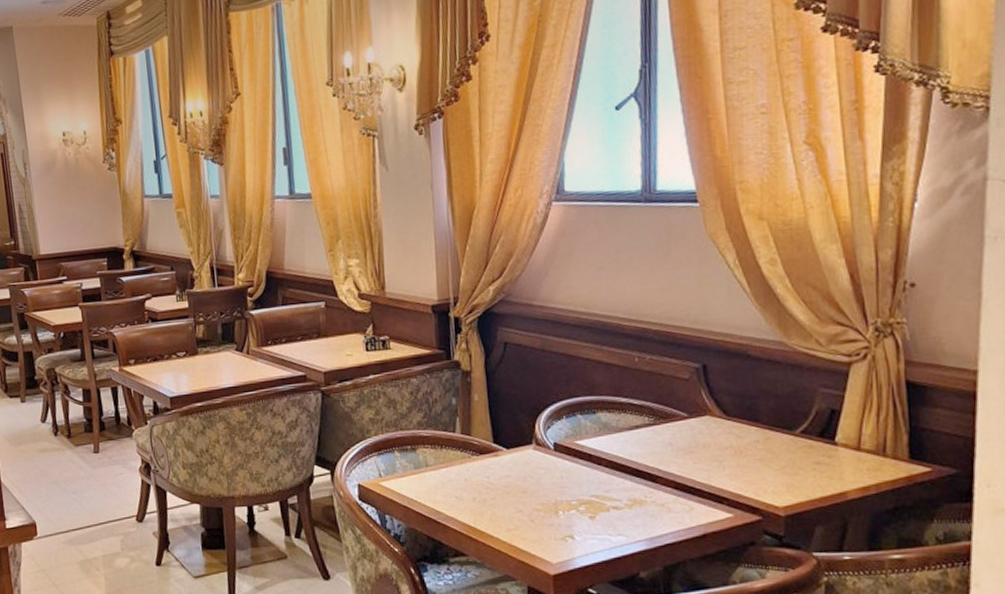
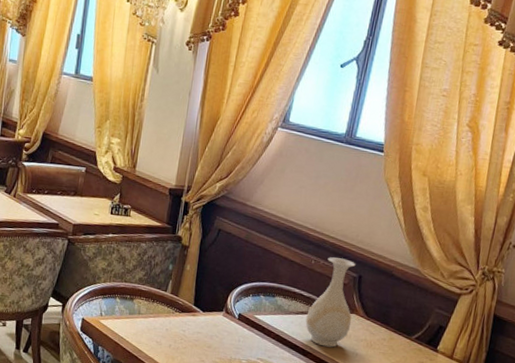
vase: none [643,347,707,465] -> present [305,257,356,348]

